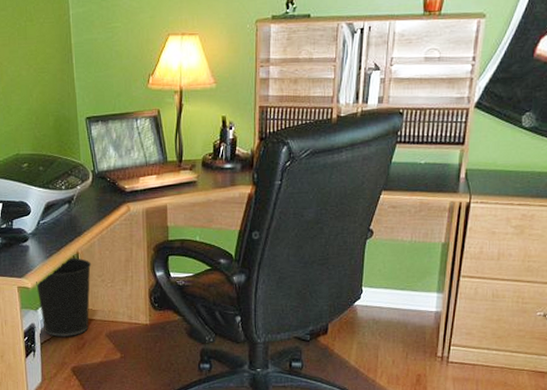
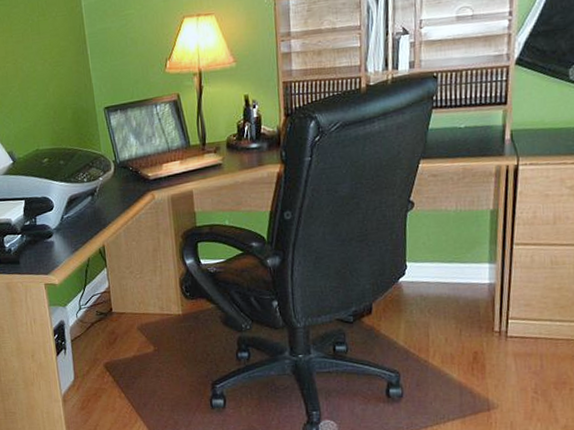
wastebasket: present [36,257,92,337] -> none [63,250,119,333]

